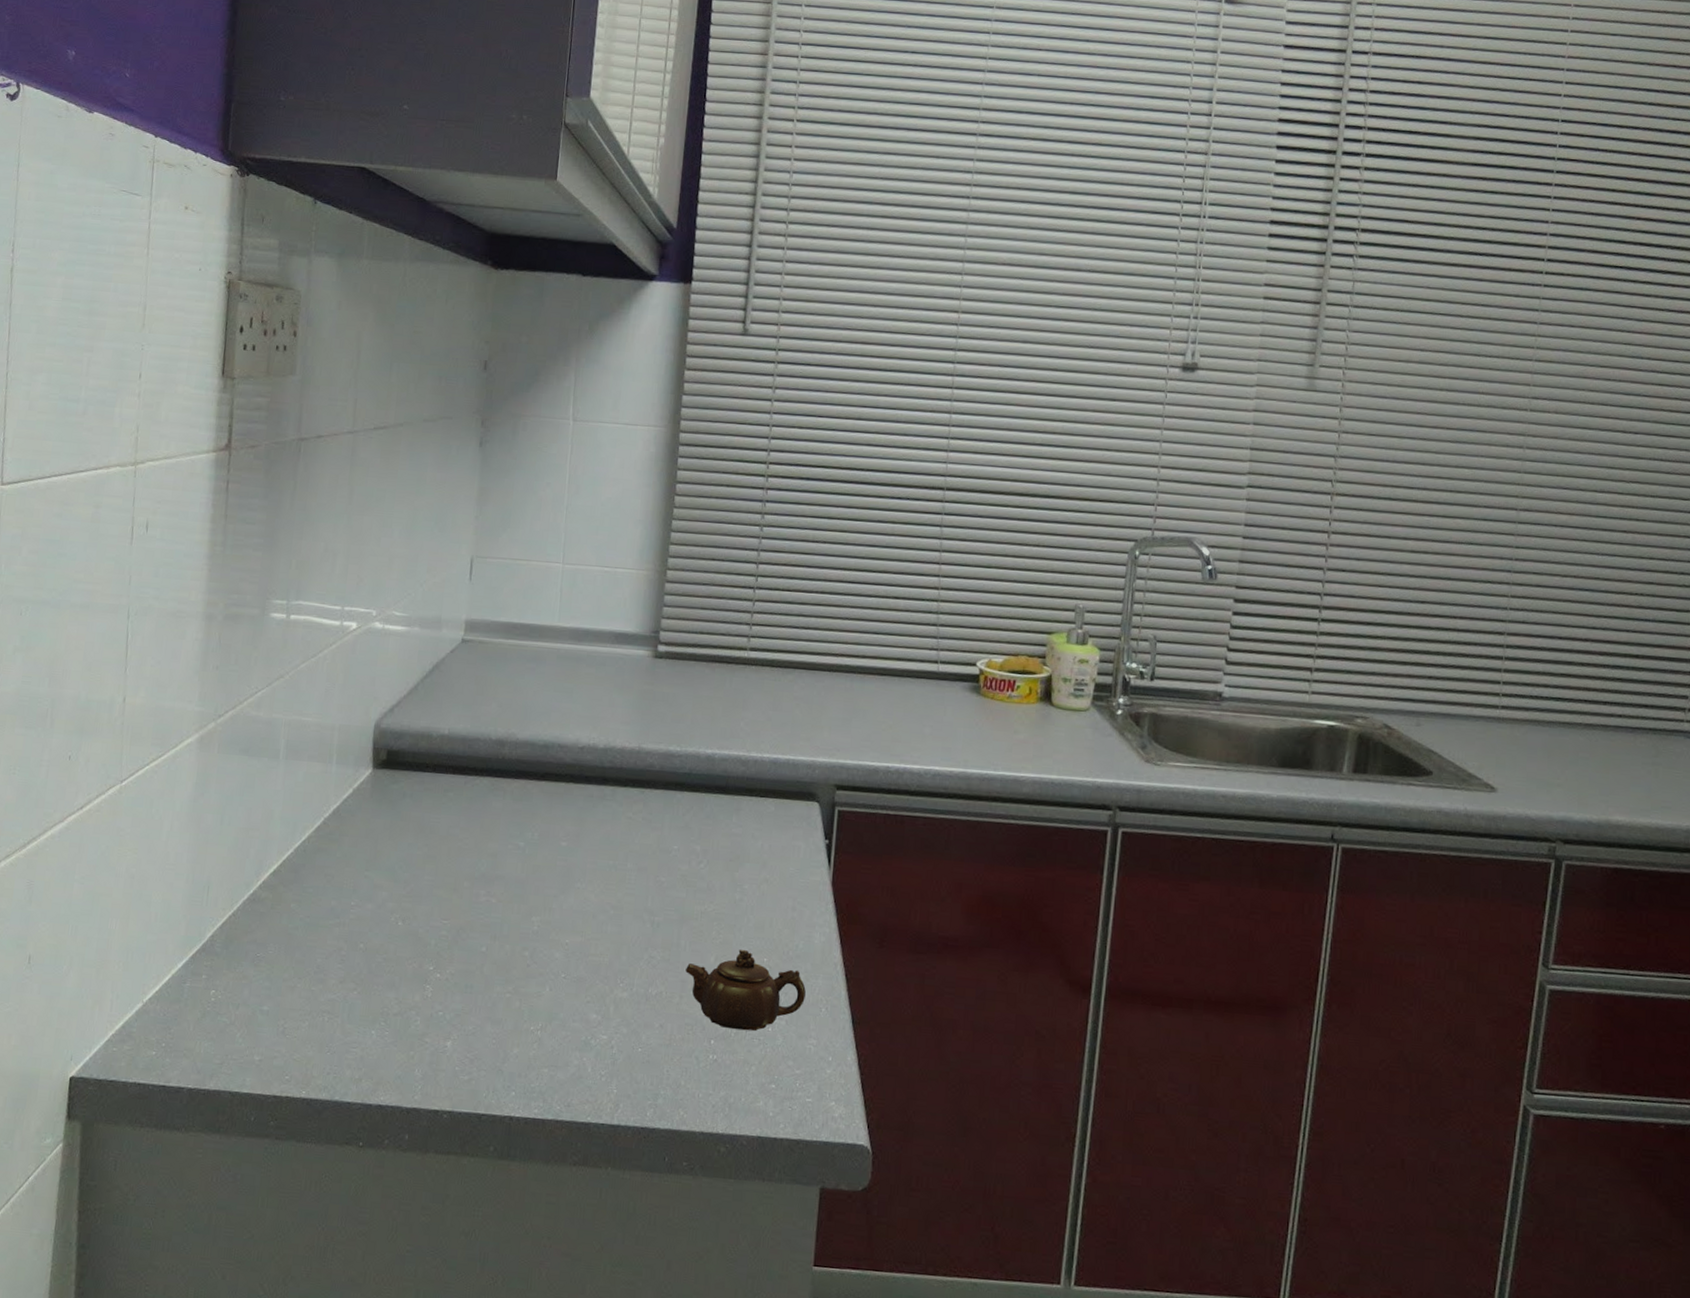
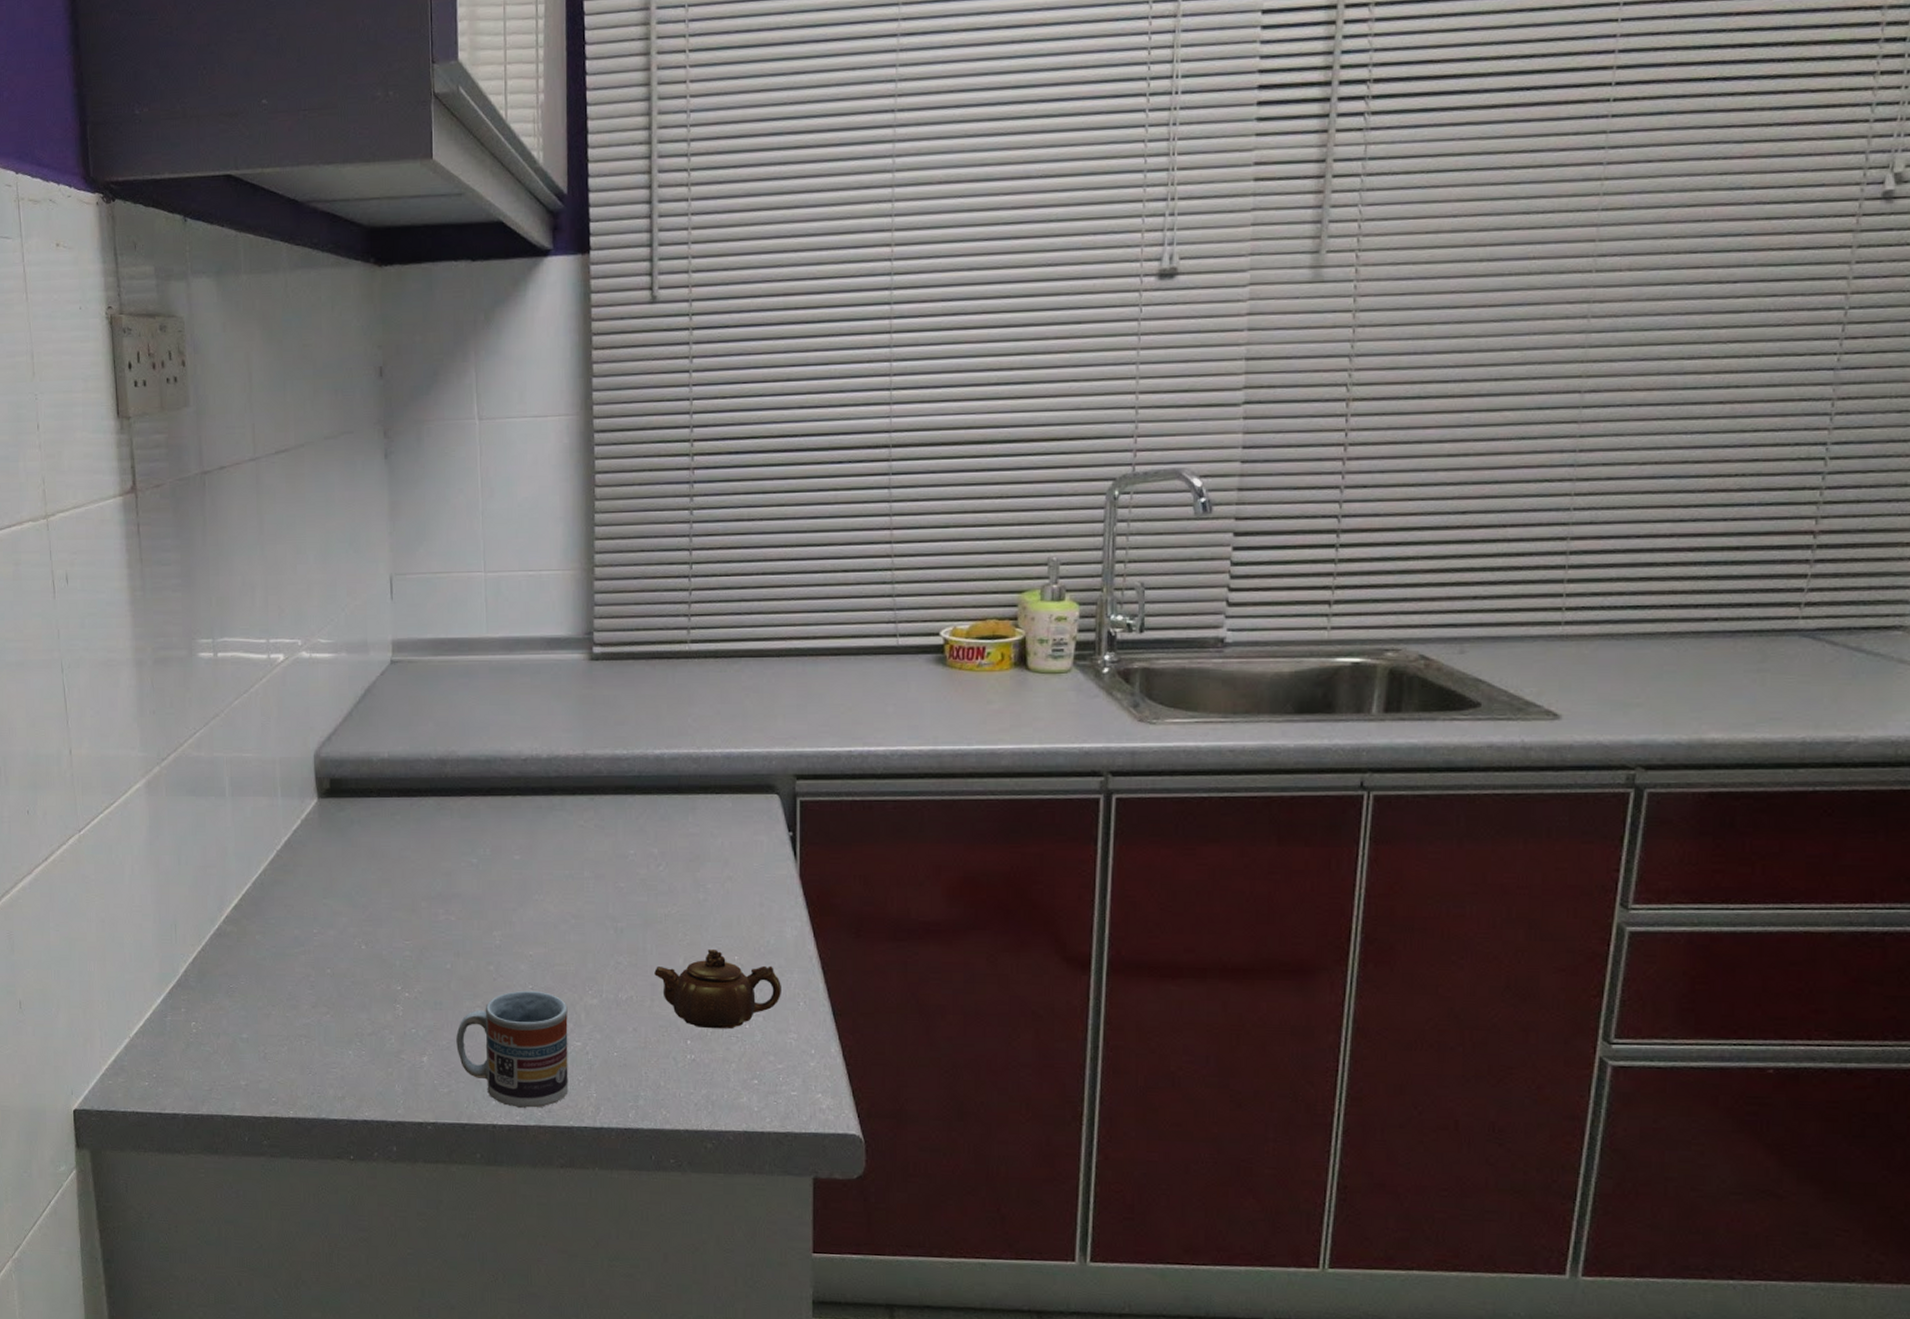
cup: none [482,979,598,1101] -> present [456,990,569,1109]

